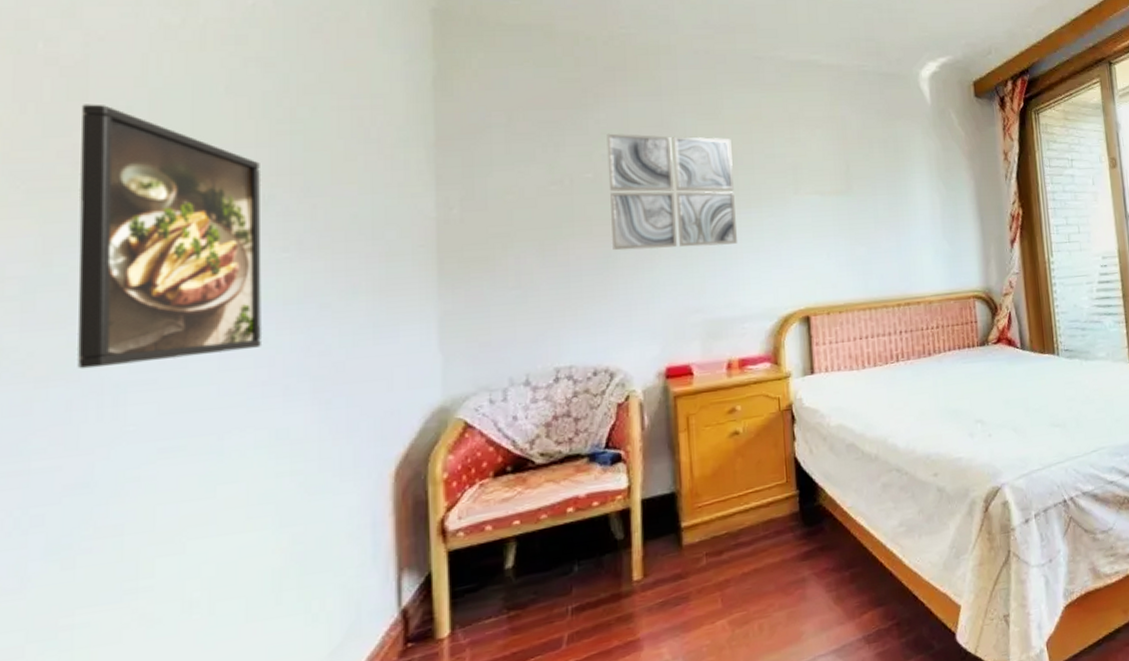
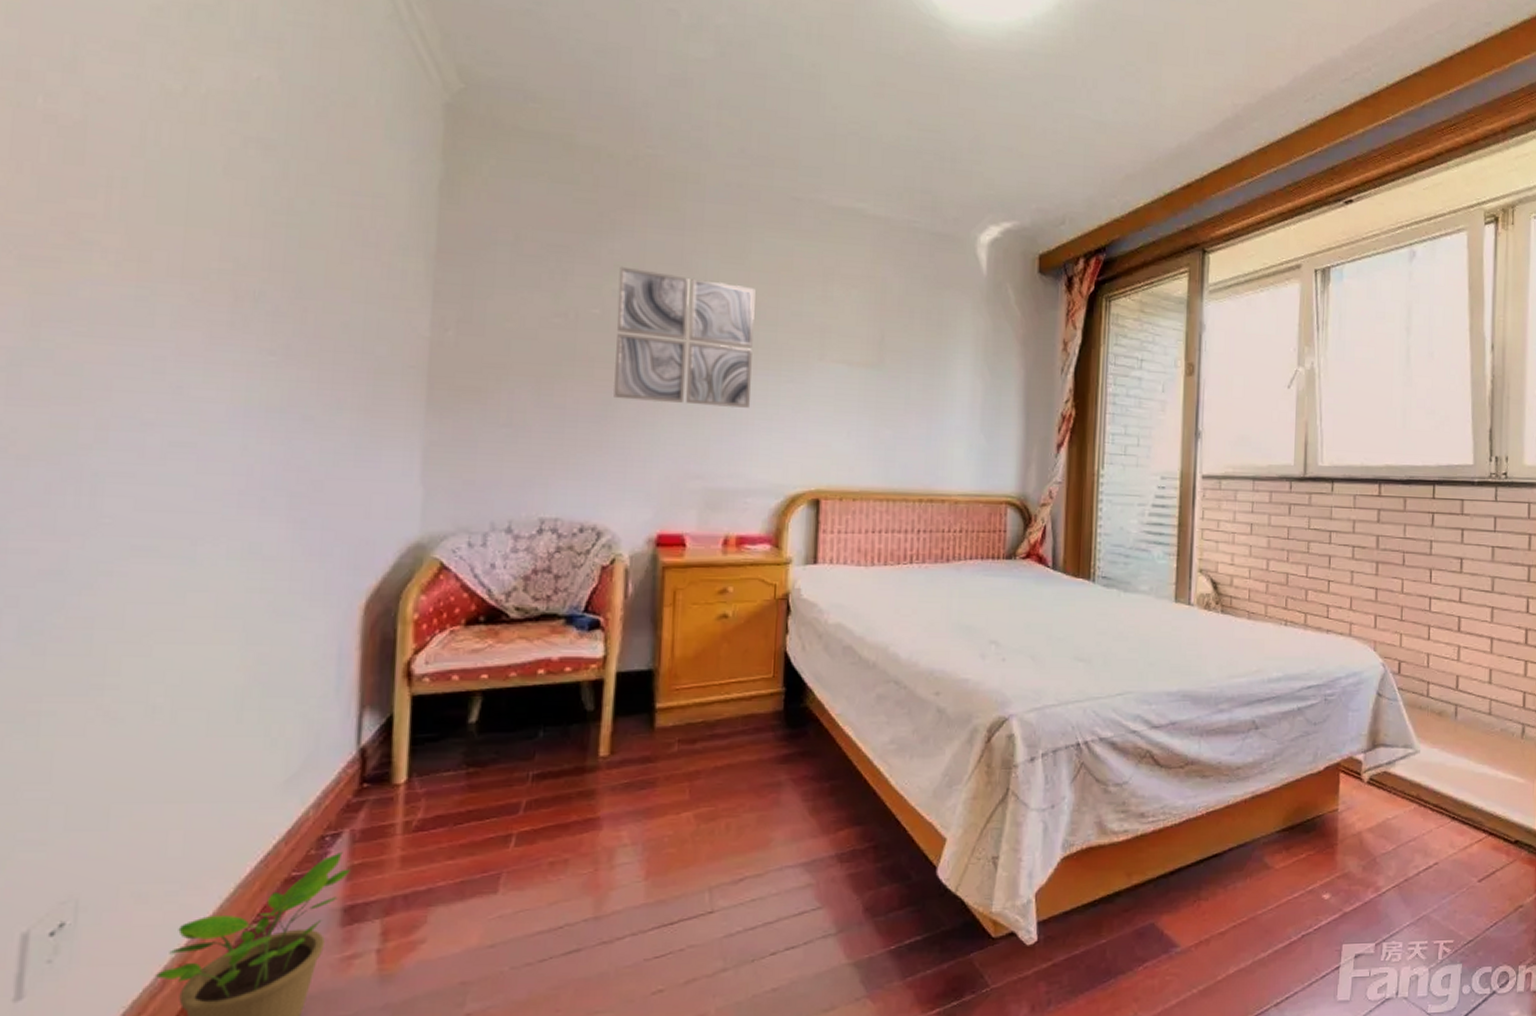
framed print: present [77,104,262,369] -> none [58,169,253,455]

